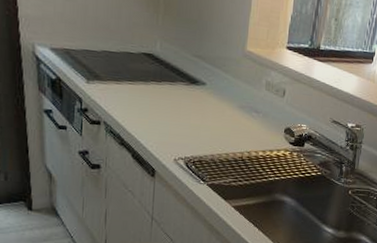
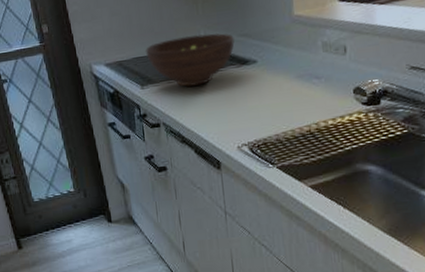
fruit bowl: none [97,40,188,93] -> present [146,33,235,87]

